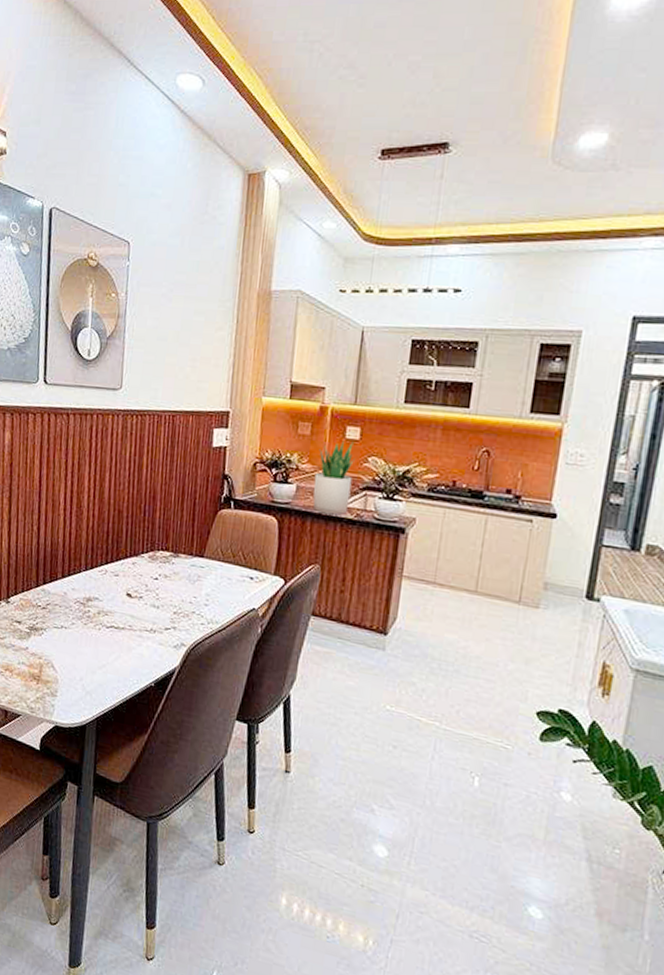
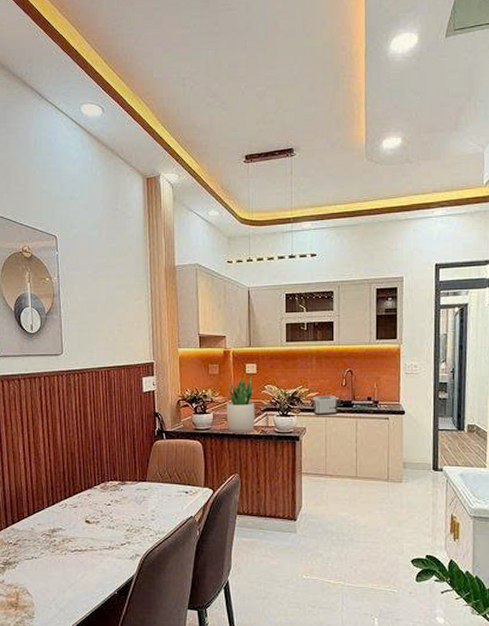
toaster: none [428,479,466,507] -> present [312,395,339,416]

